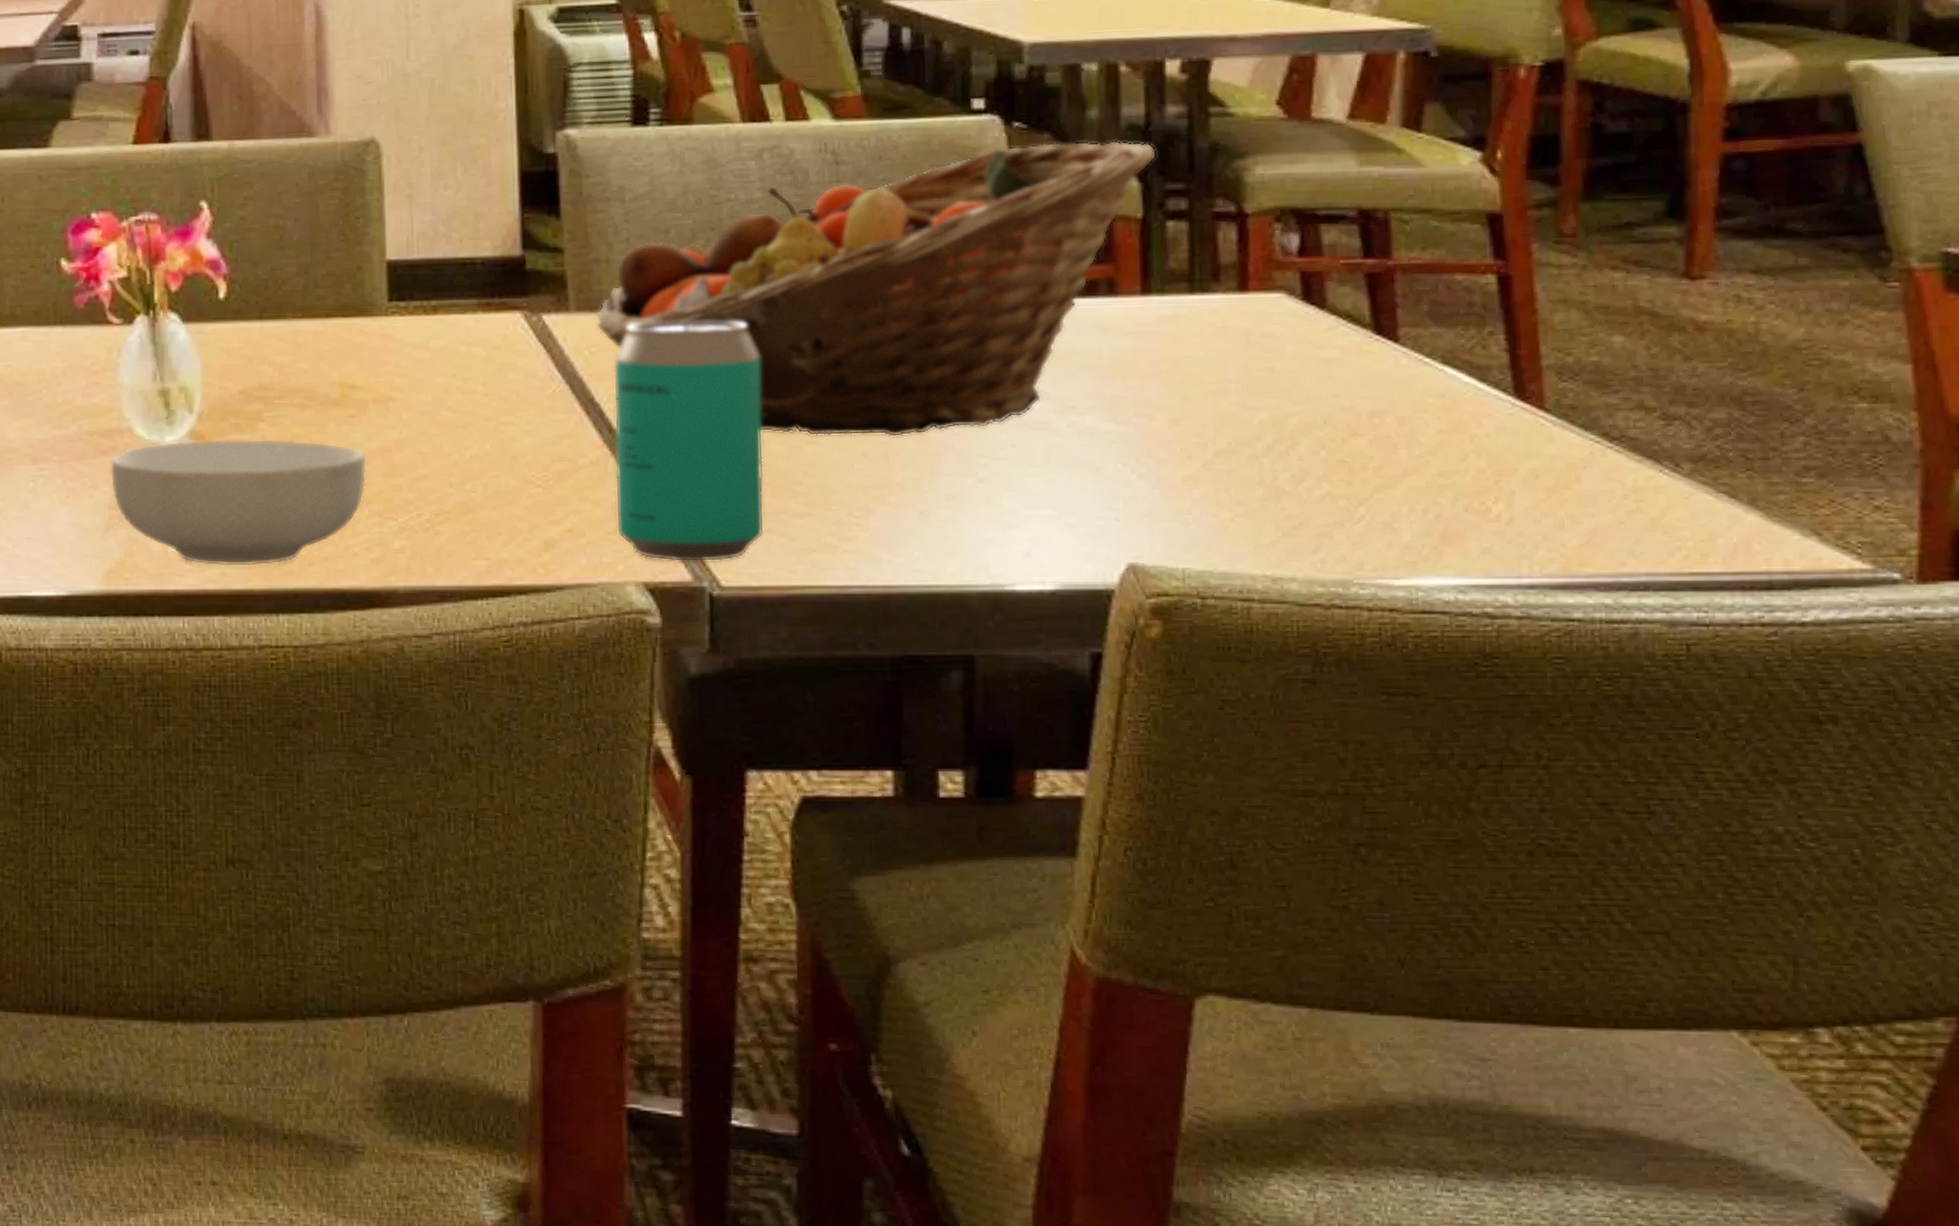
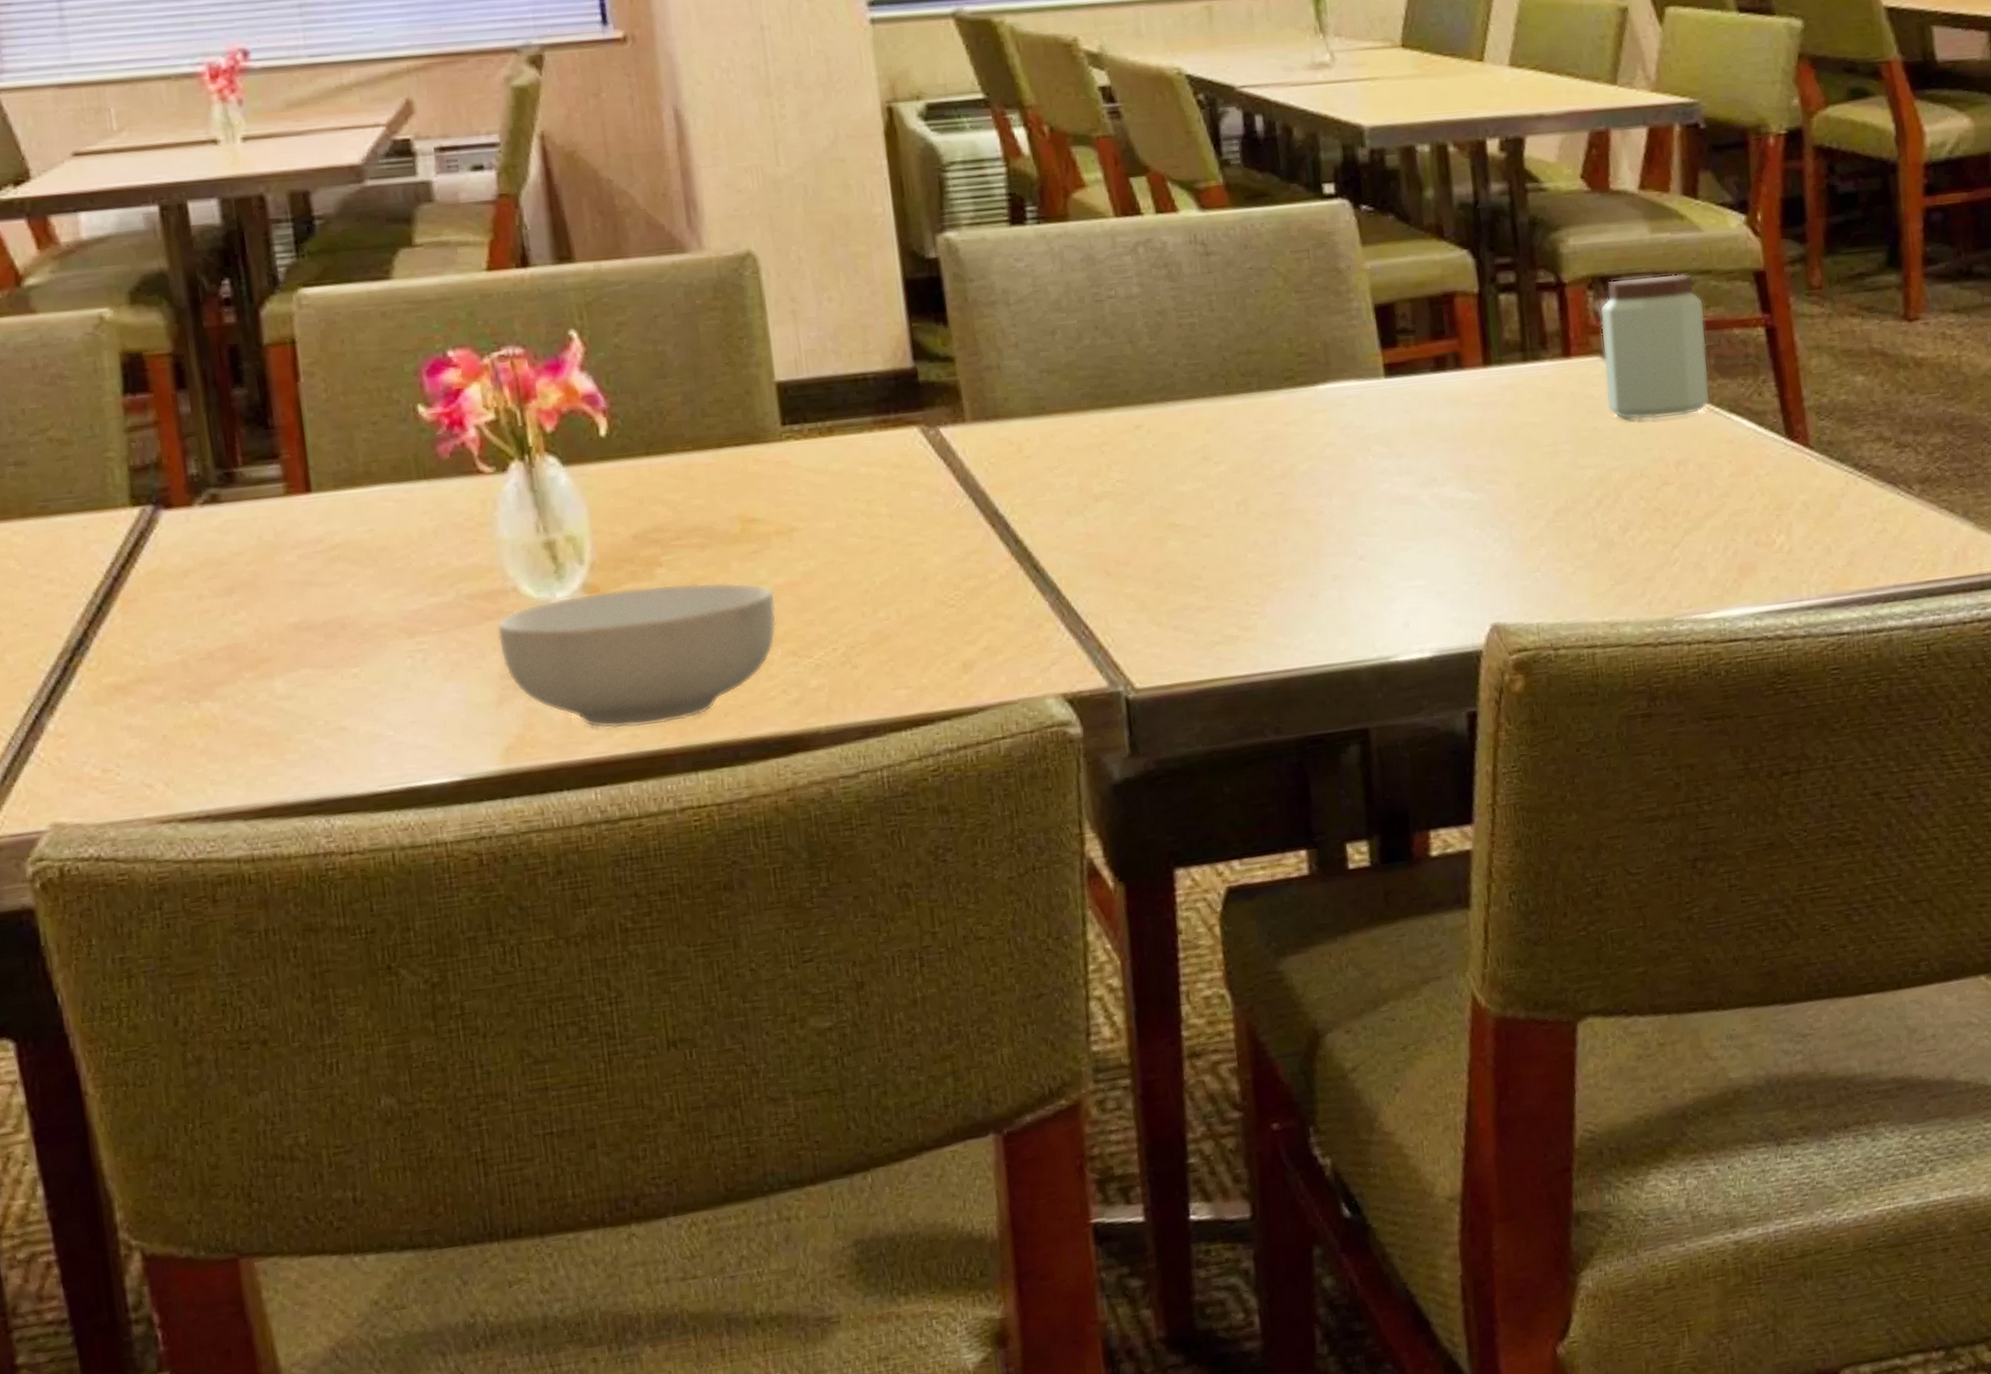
fruit basket: present [595,141,1156,438] -> none [991,219,1486,530]
beverage can: present [613,320,765,563] -> none [1013,420,1171,670]
peanut butter: none [1287,210,1420,364] -> present [1599,273,1710,420]

